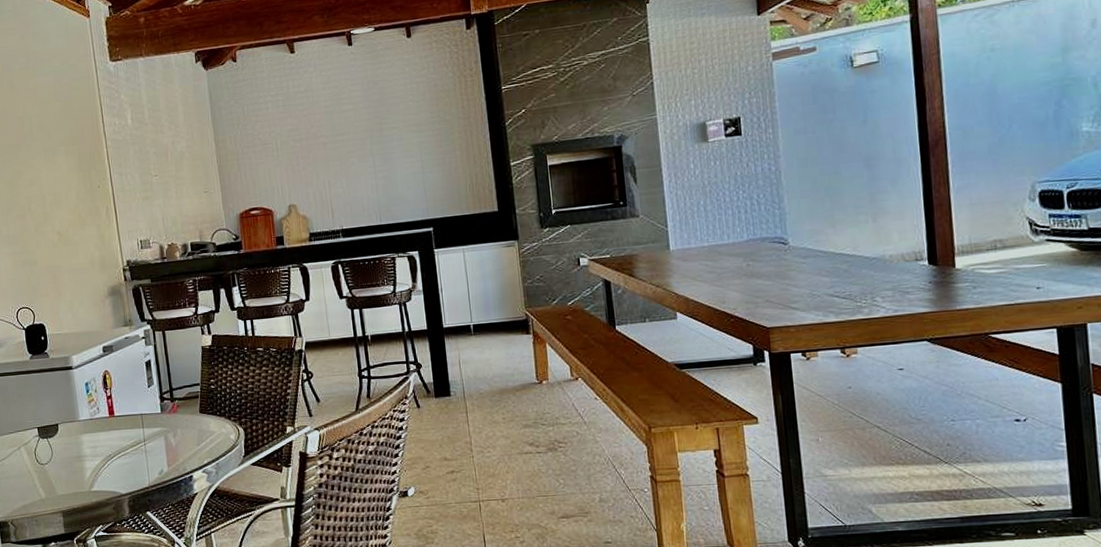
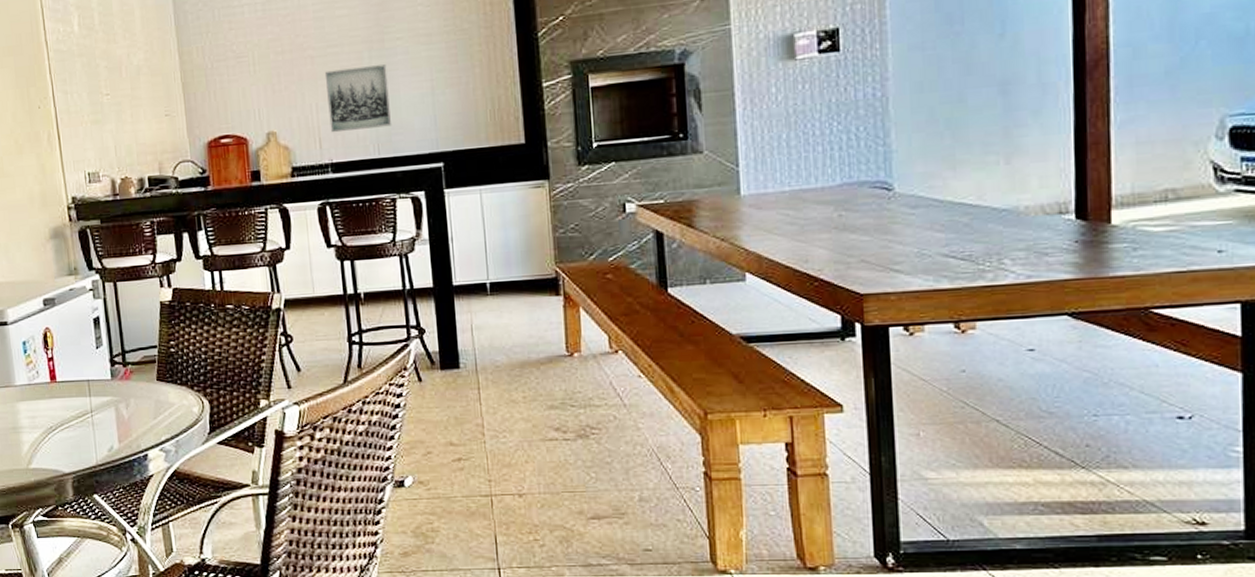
wall art: none [335,149,391,205] -> present [324,64,392,133]

